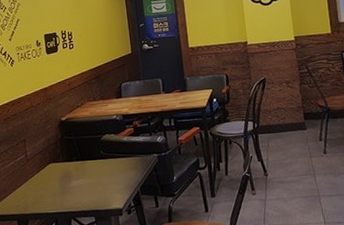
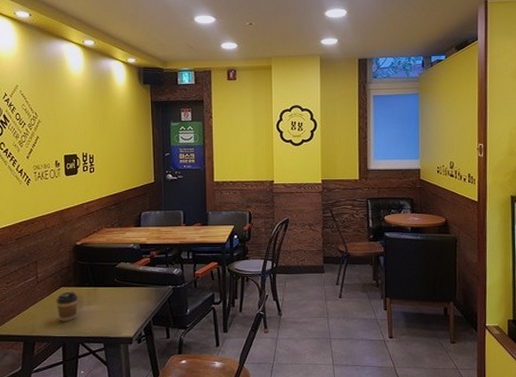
coffee cup: none [46,167,67,198] -> present [56,291,79,322]

